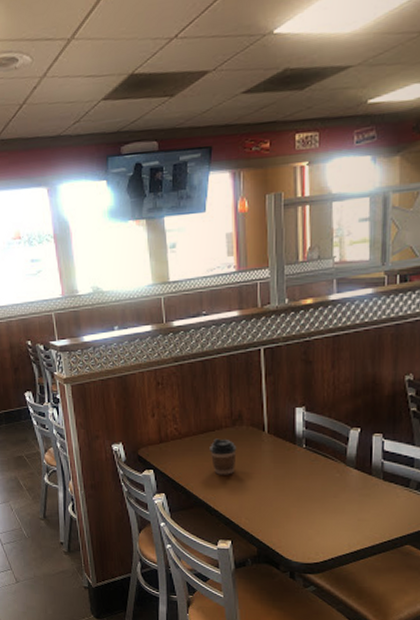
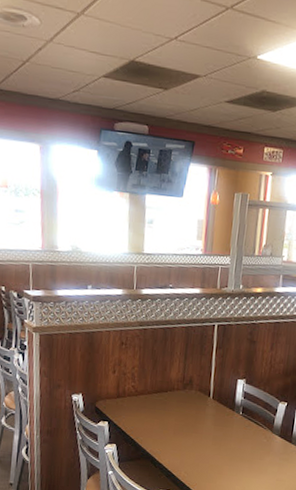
coffee cup: present [210,438,237,475] -> none [161,399,185,433]

